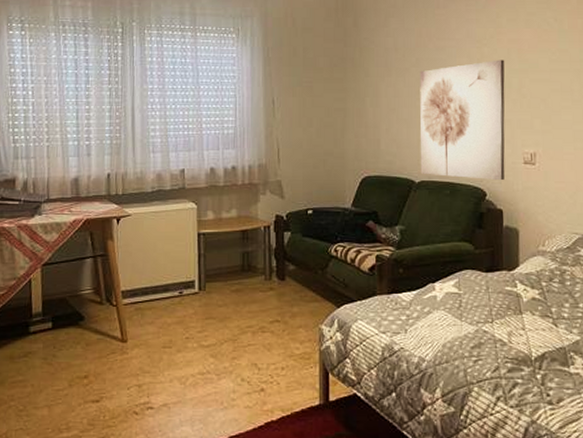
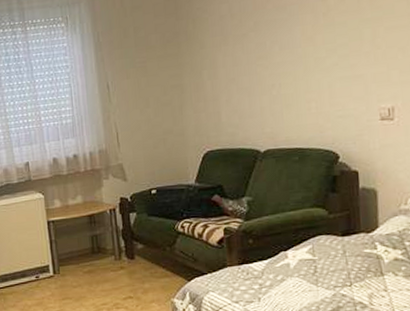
wall art: present [420,59,505,181] -> none [259,10,360,143]

